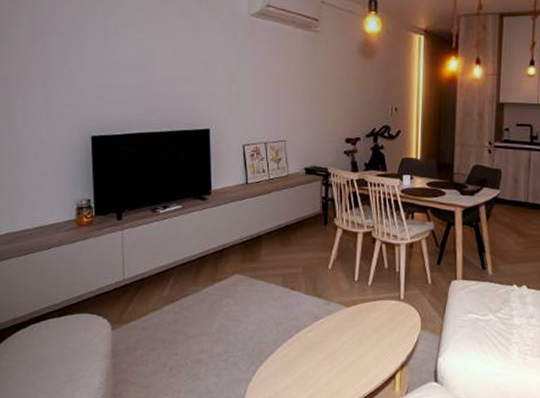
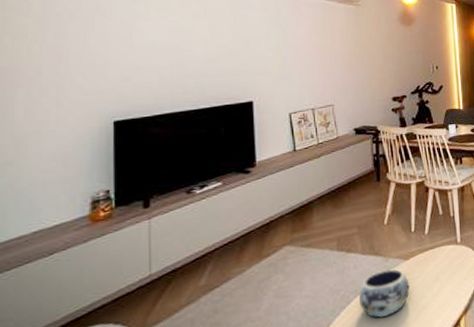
decorative bowl: none [300,313,349,356] -> present [359,269,410,318]

